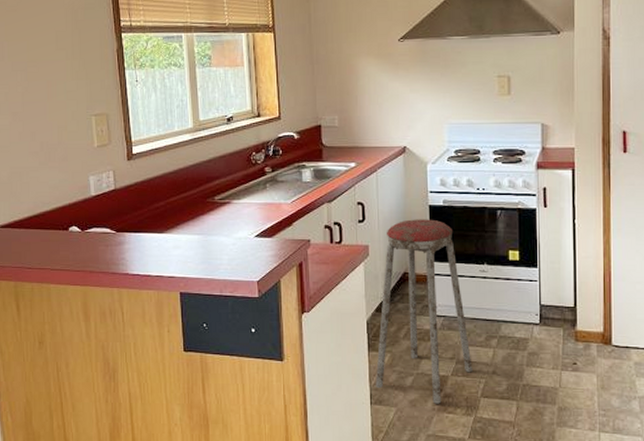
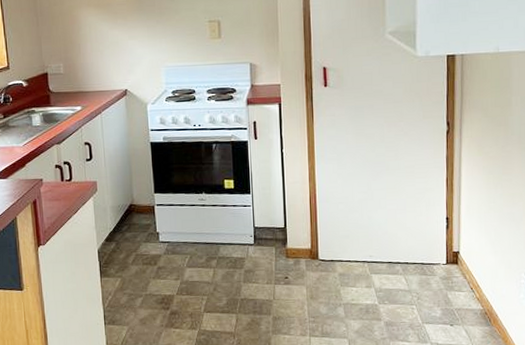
music stool: present [375,219,473,404] -> none [108,155,196,321]

